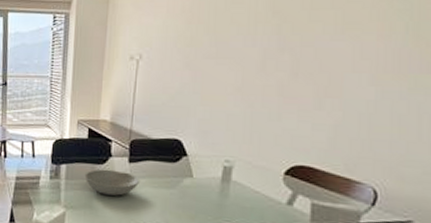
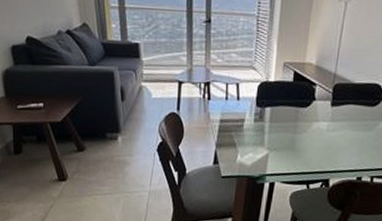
bowl: present [84,169,141,196] -> none [288,112,341,138]

